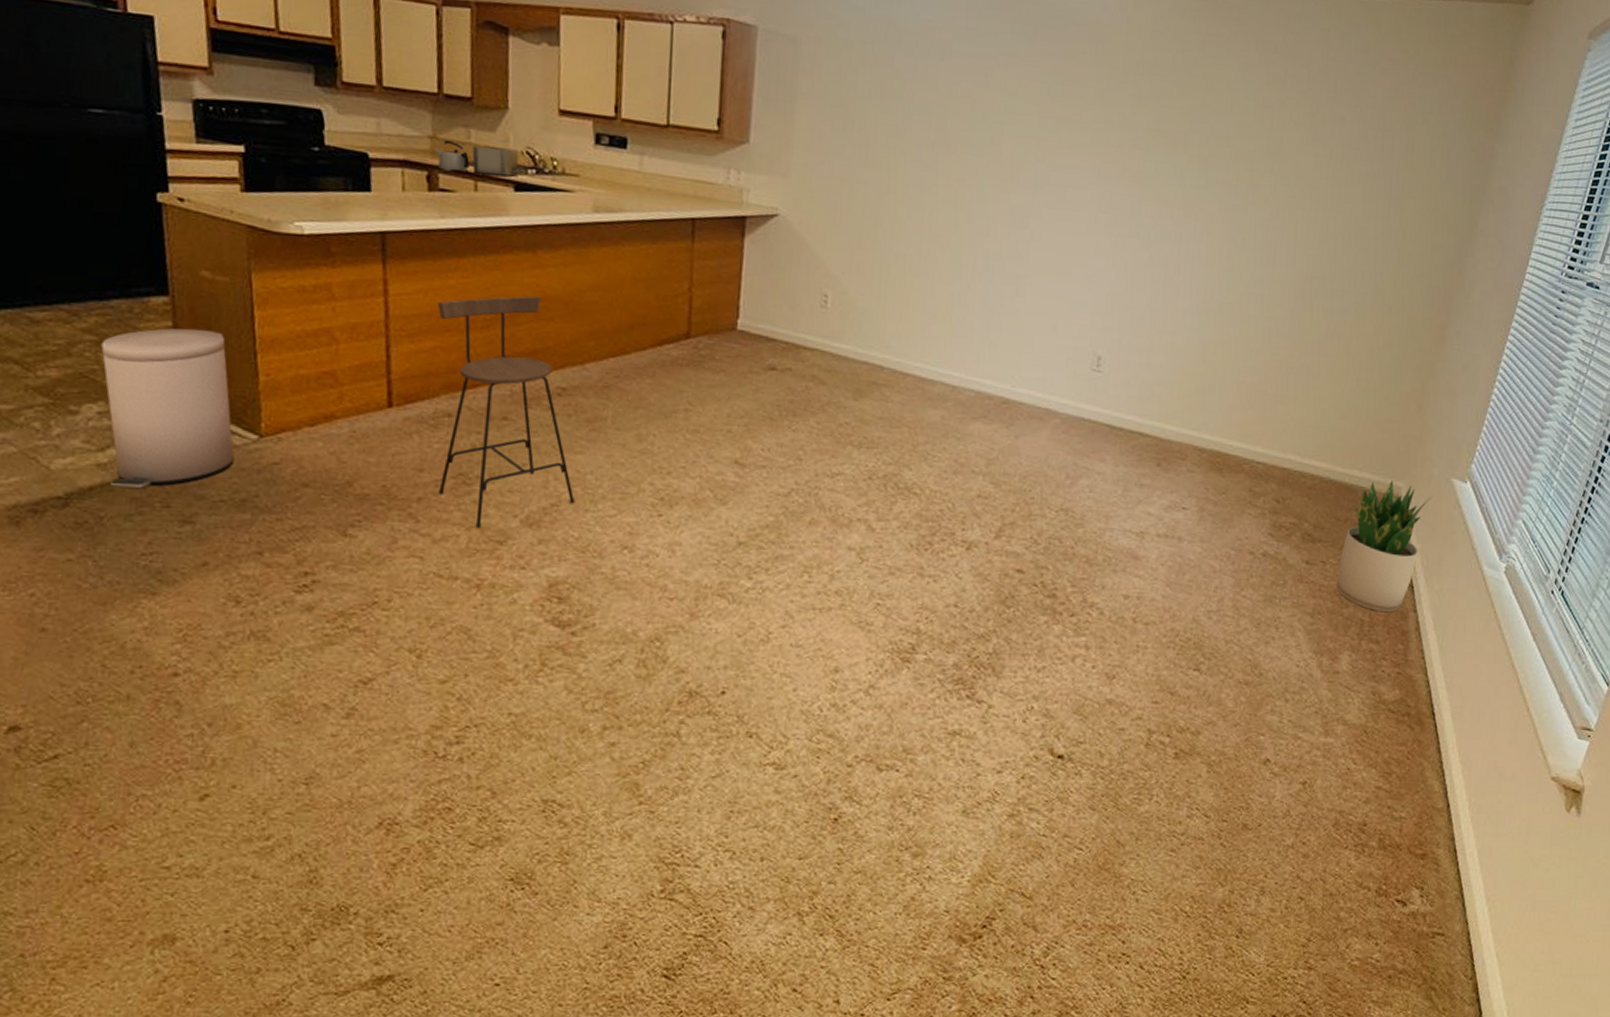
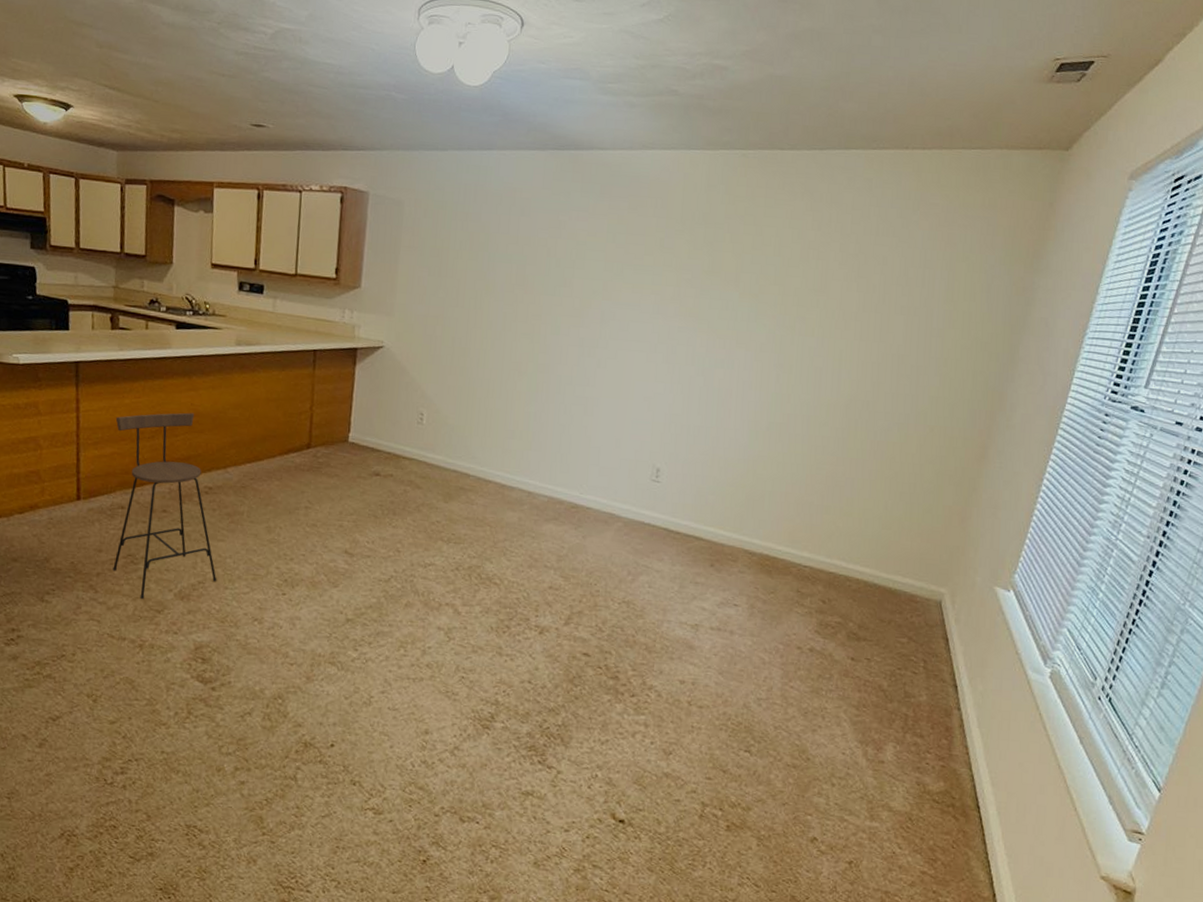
kettle: present [435,140,470,171] -> none [117,289,143,314]
toaster: present [472,145,519,178] -> none [144,293,180,318]
planter: present [1336,480,1433,613] -> none [880,586,976,709]

